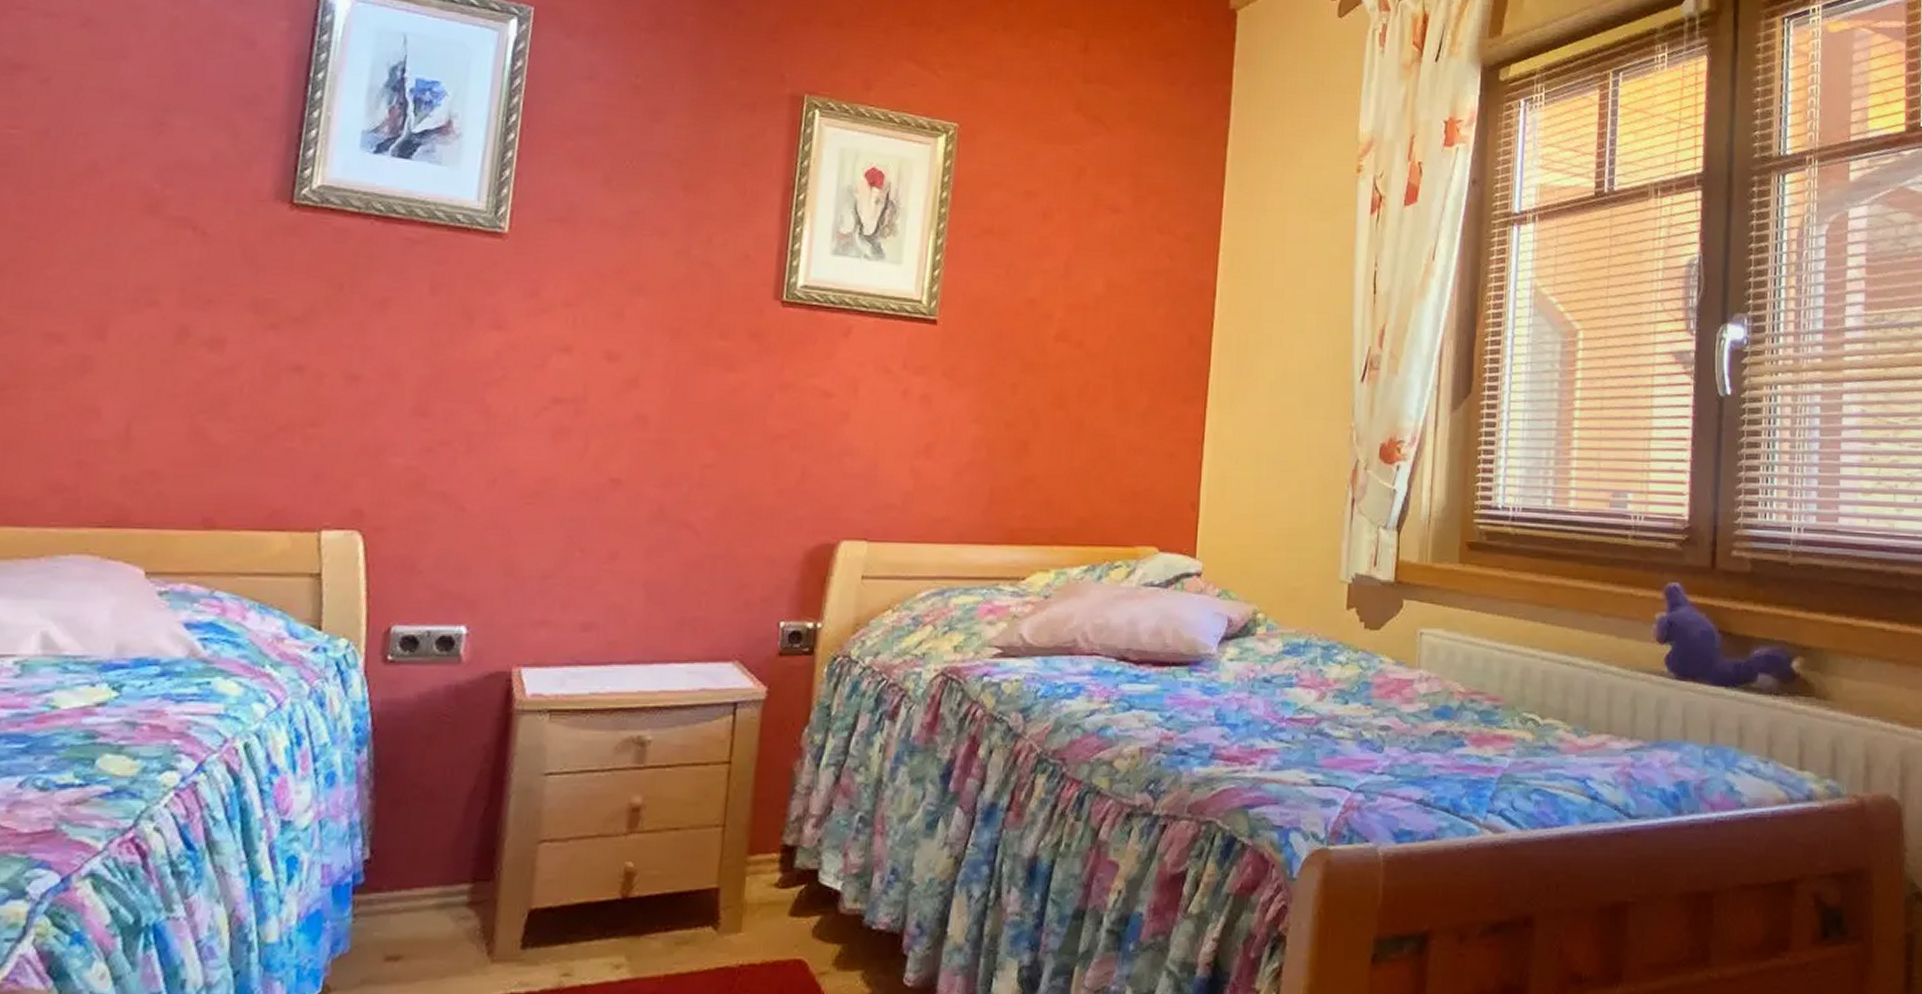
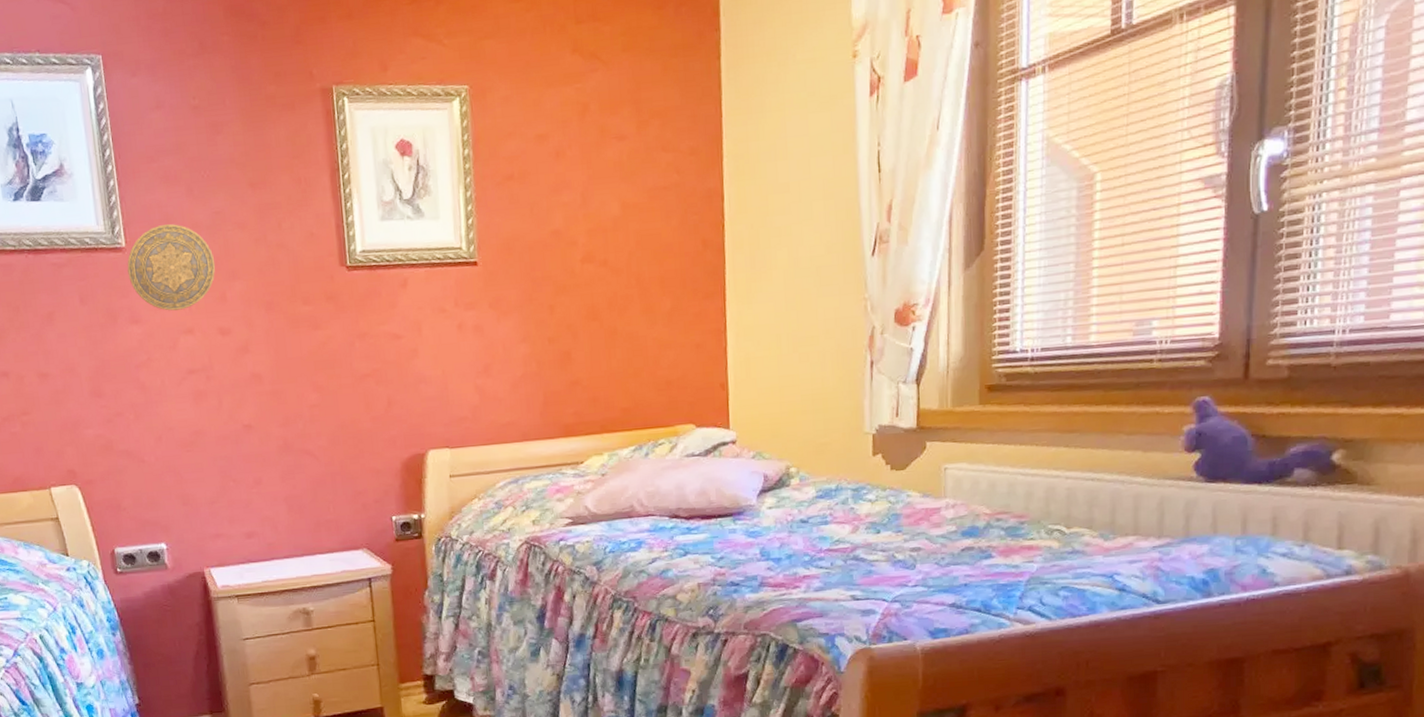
decorative plate: none [502,214,620,322] -> present [127,224,216,311]

